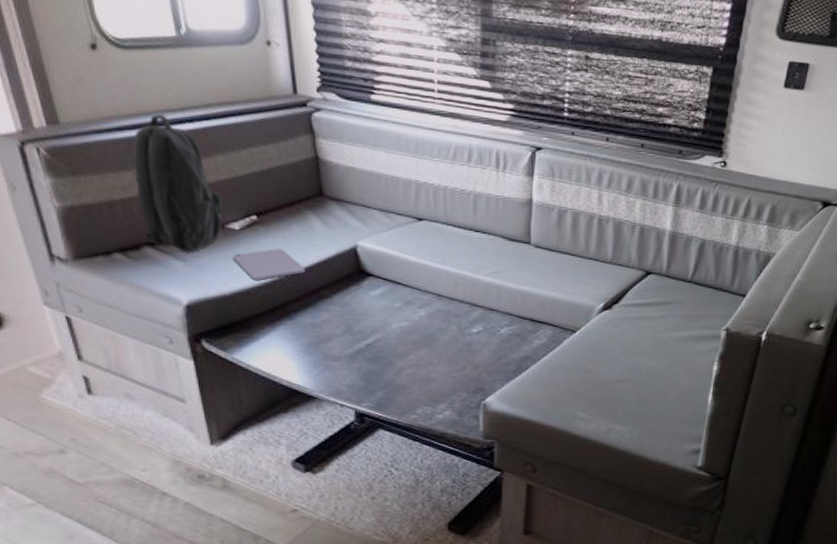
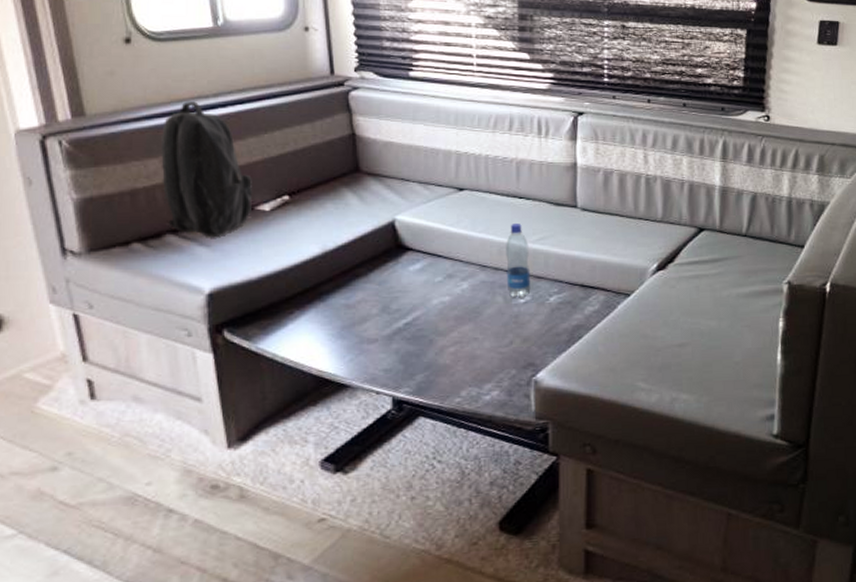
tablet: present [232,249,306,280] -> none [261,228,340,262]
bottle: none [461,256,484,328] -> present [506,224,531,298]

